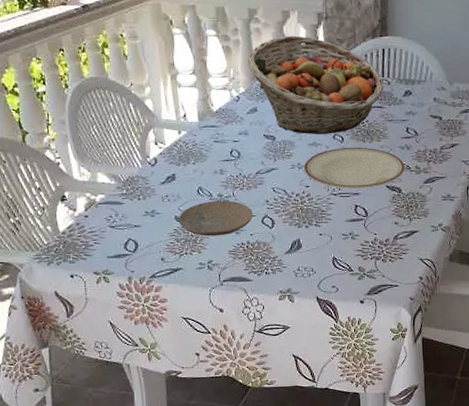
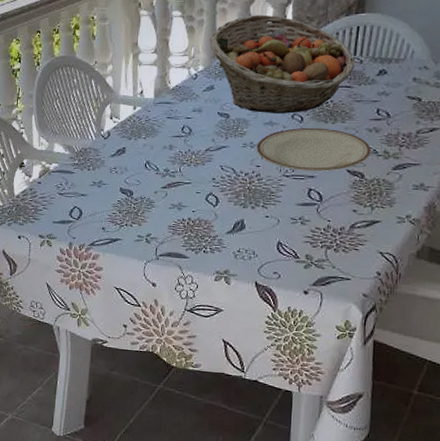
plate: present [178,200,253,237] -> none [123,175,198,210]

